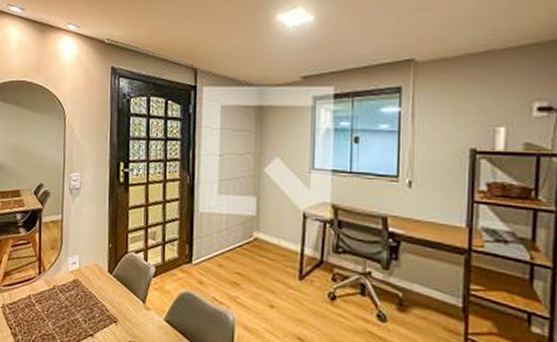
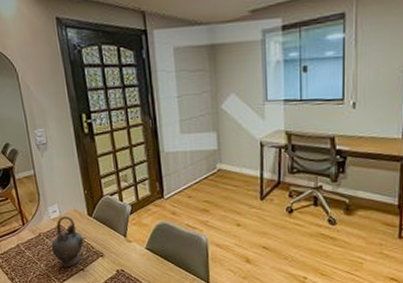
teapot: none [63,269,101,331] -> present [51,216,85,268]

